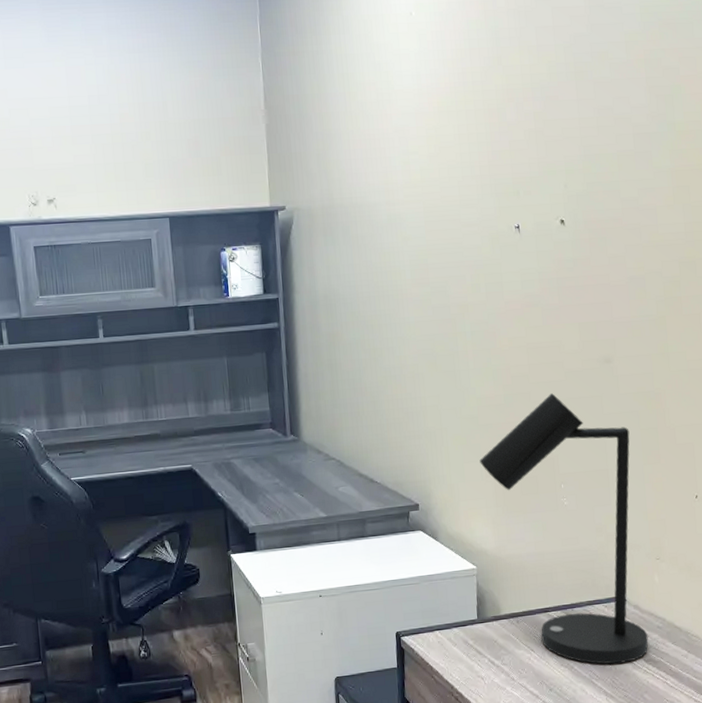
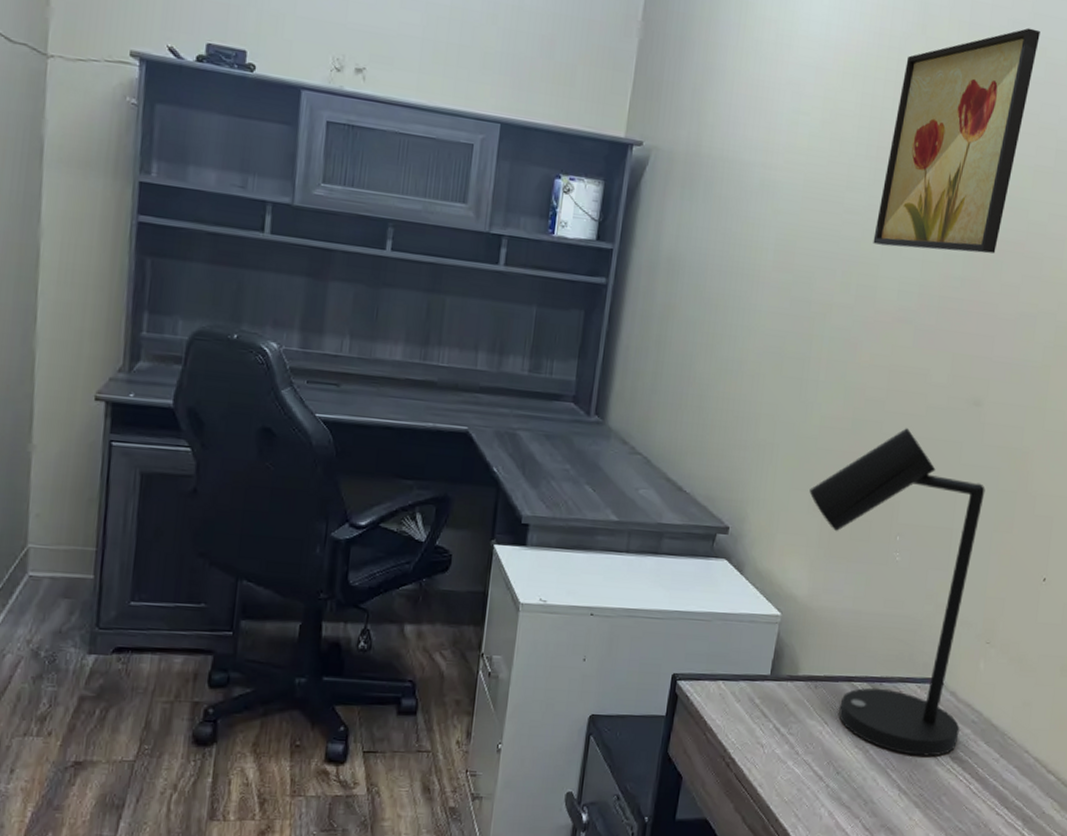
wall art: none [489,38,600,247] -> present [873,27,1040,254]

